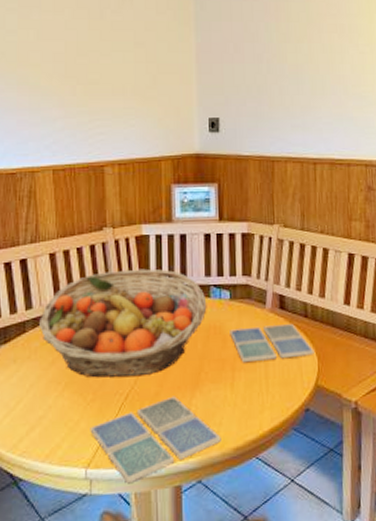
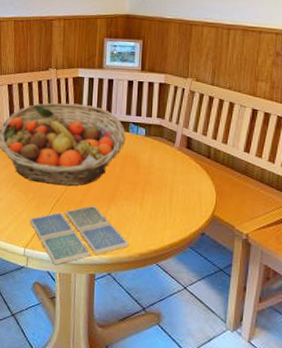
drink coaster: present [230,323,314,363] -> none [143,160,214,190]

